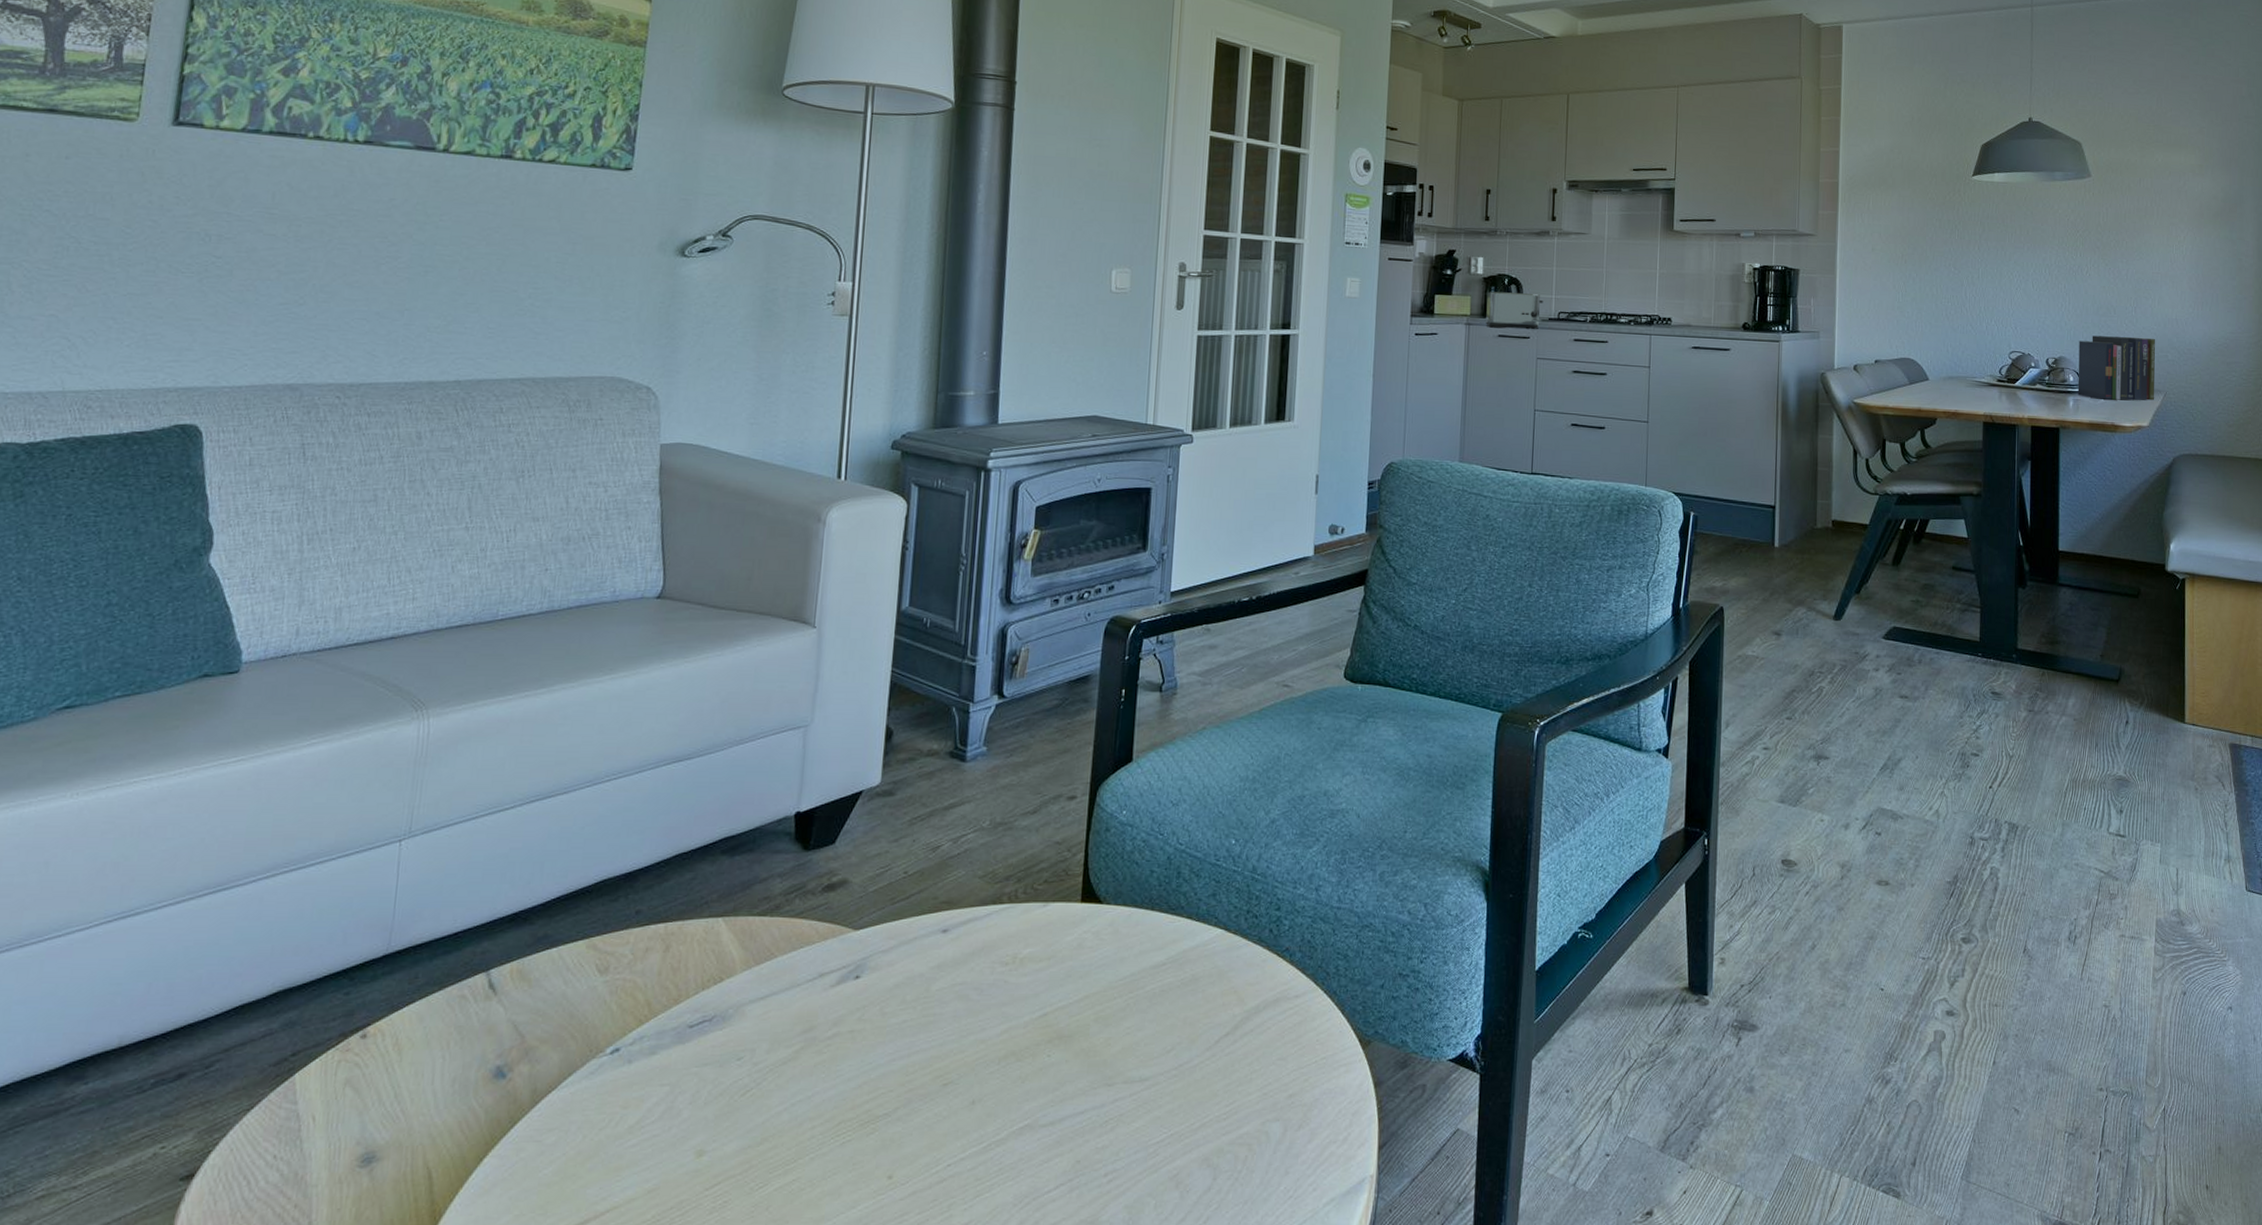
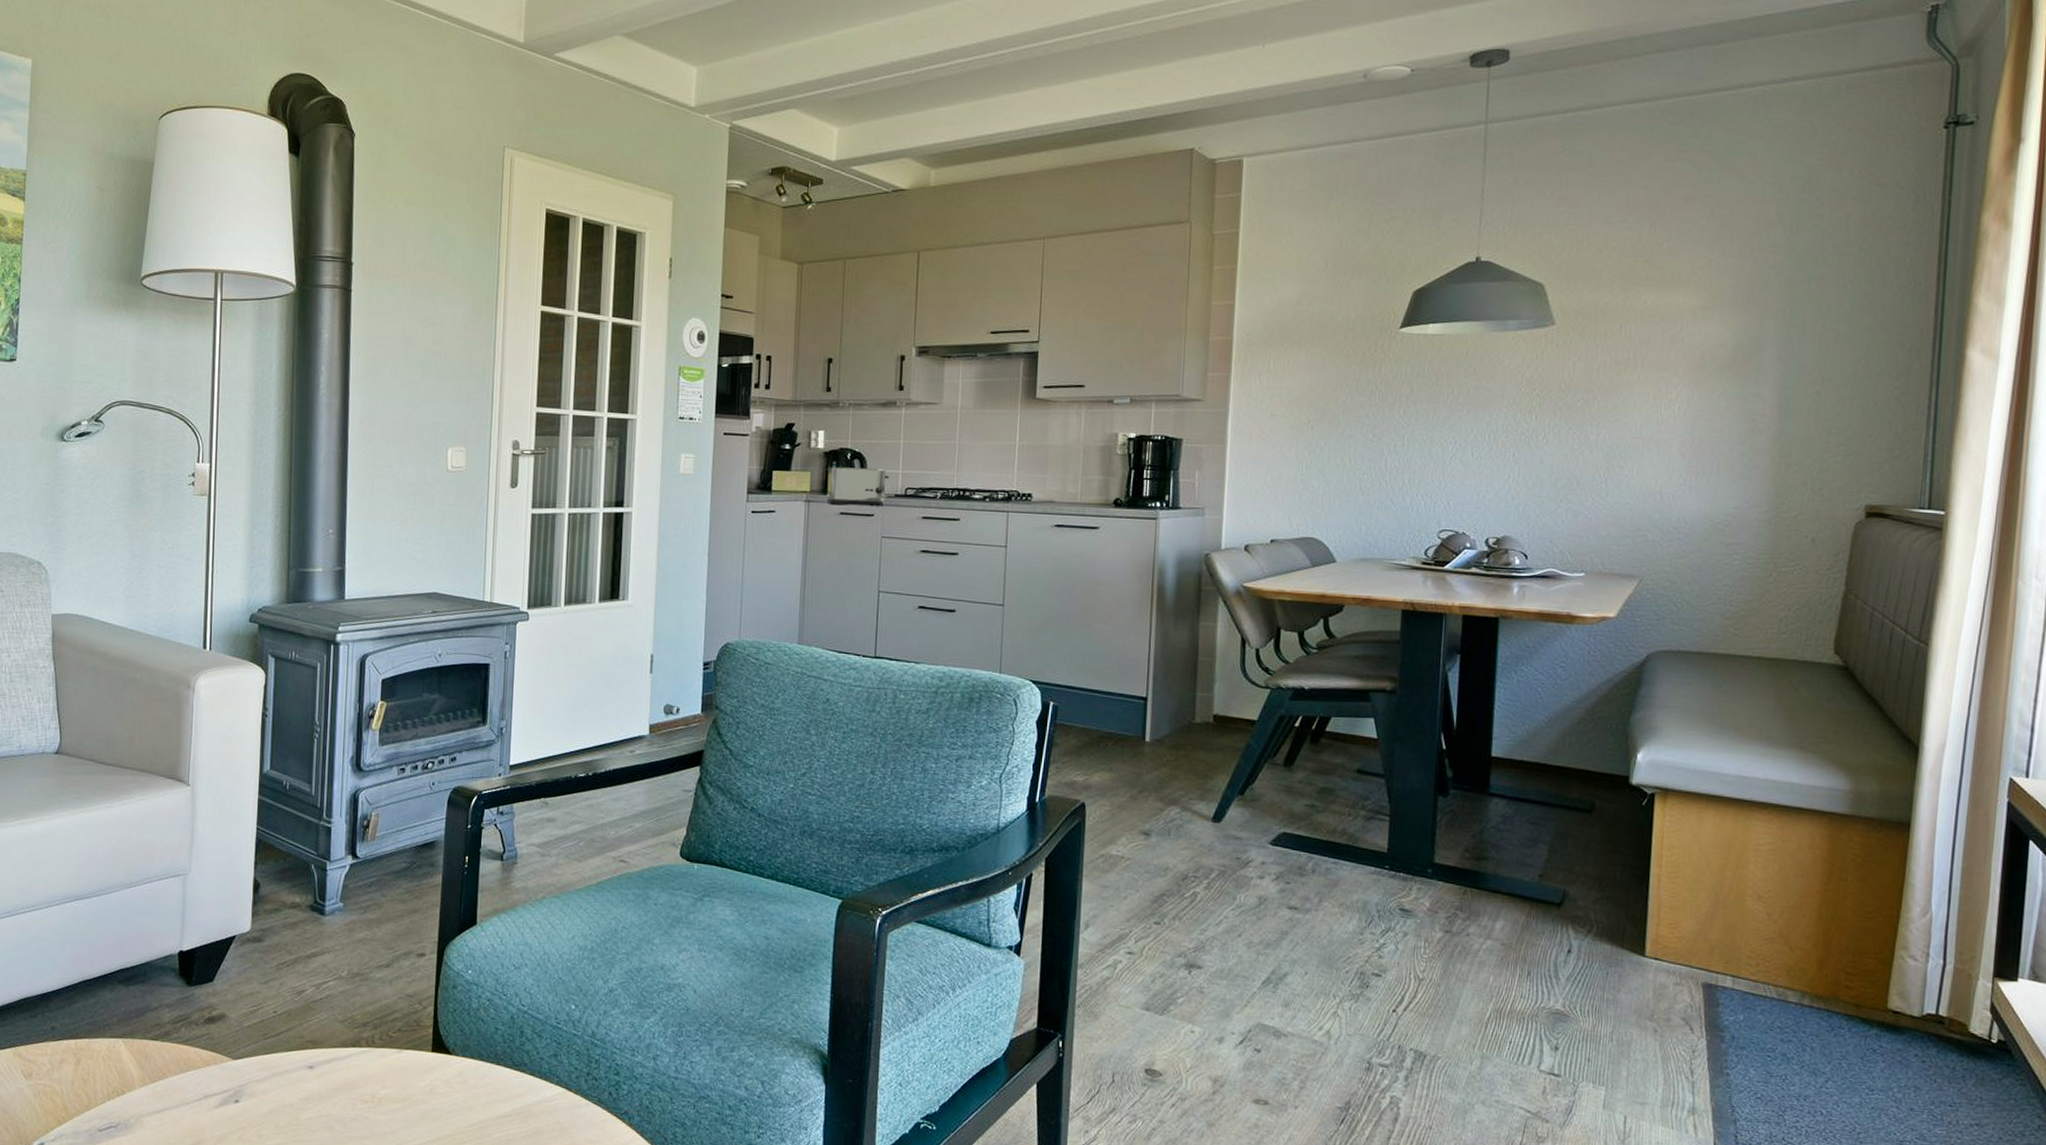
books: present [2077,335,2155,401] -> none [1524,511,1631,588]

